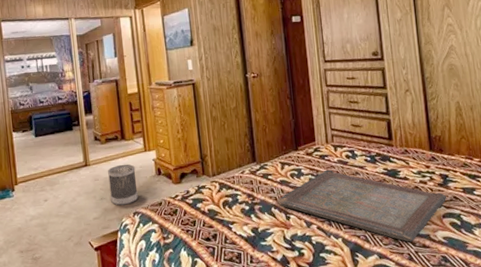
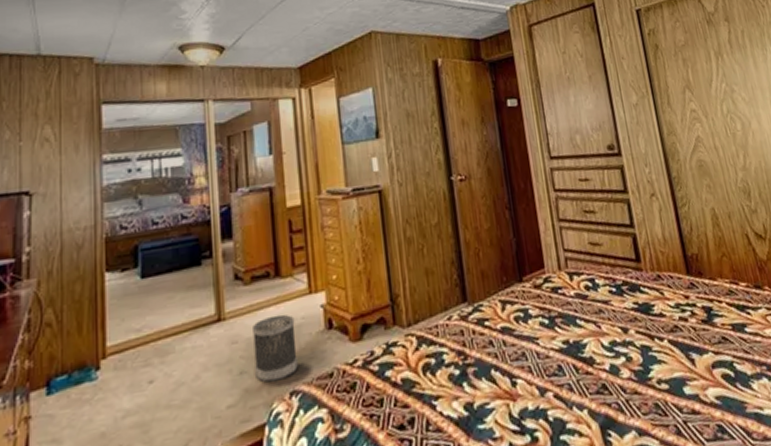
serving tray: present [276,169,446,242] -> none [497,307,714,408]

